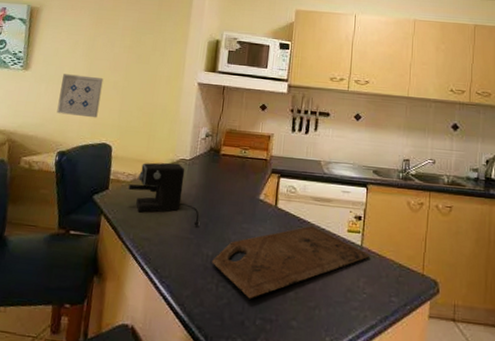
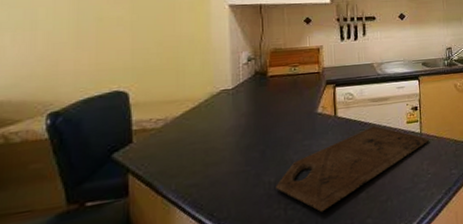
wall art: present [56,74,104,118] -> none [36,14,101,67]
coffee maker: present [128,162,200,226] -> none [160,95,256,159]

